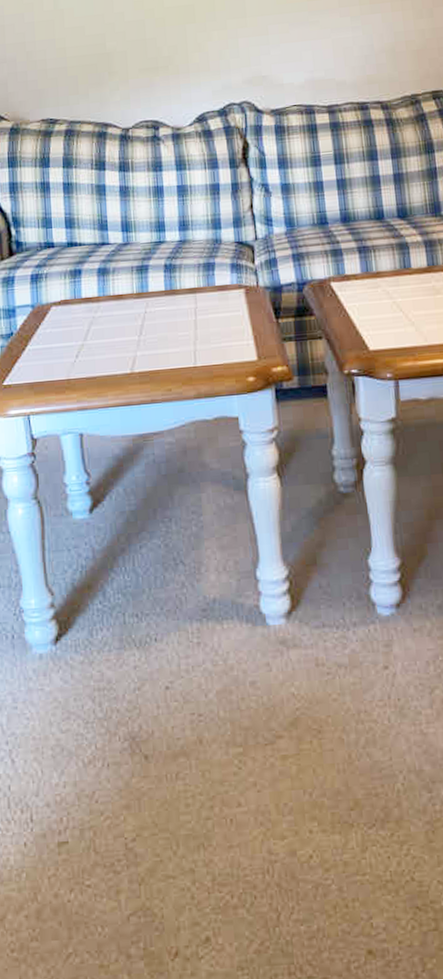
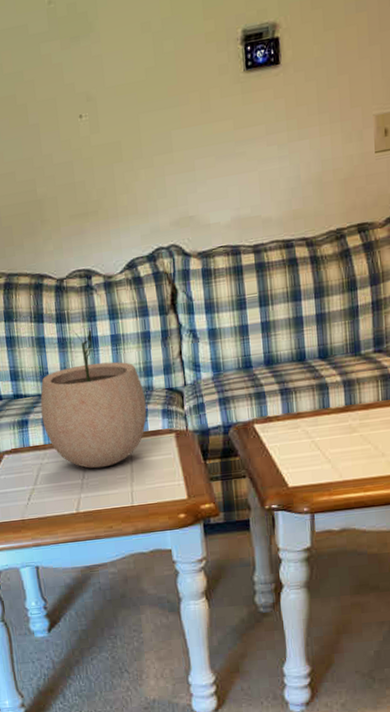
plant pot: none [96,179,214,324] -> present [40,329,147,469]

